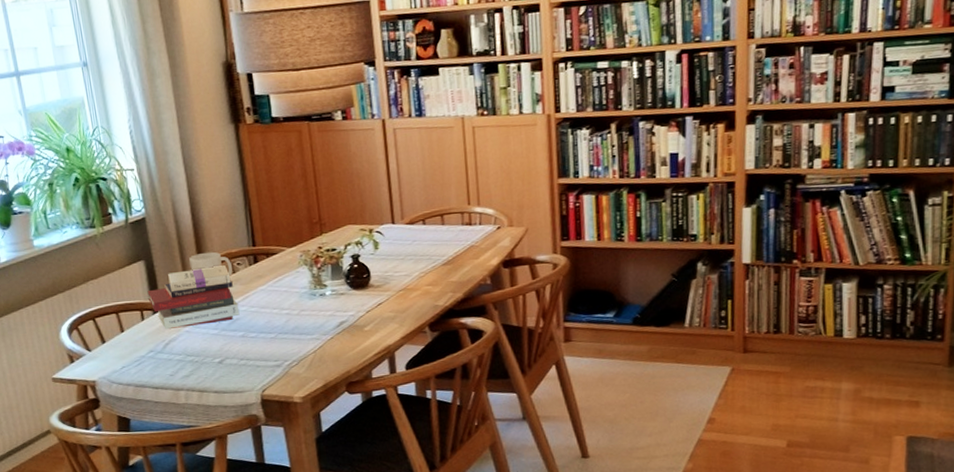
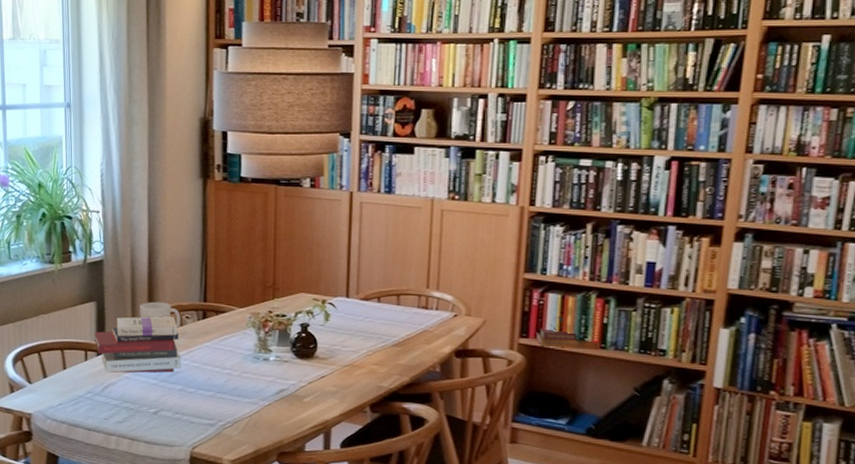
books: none [576,216,637,248] -> present [536,317,601,350]

